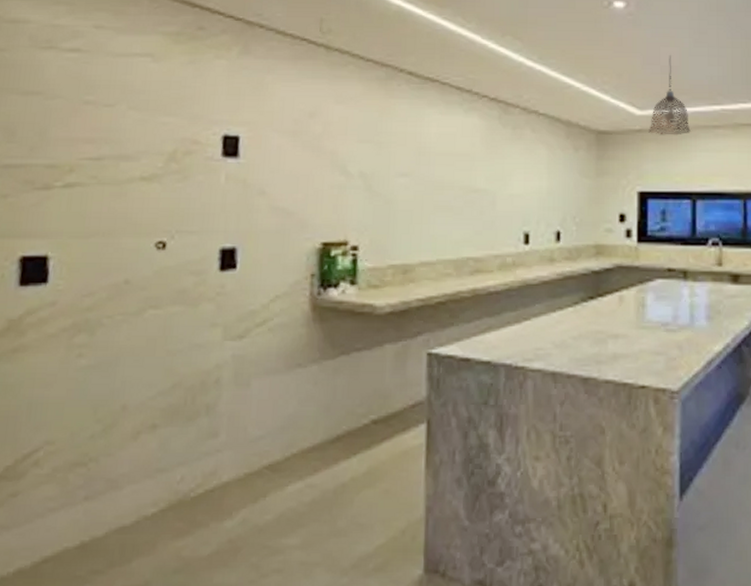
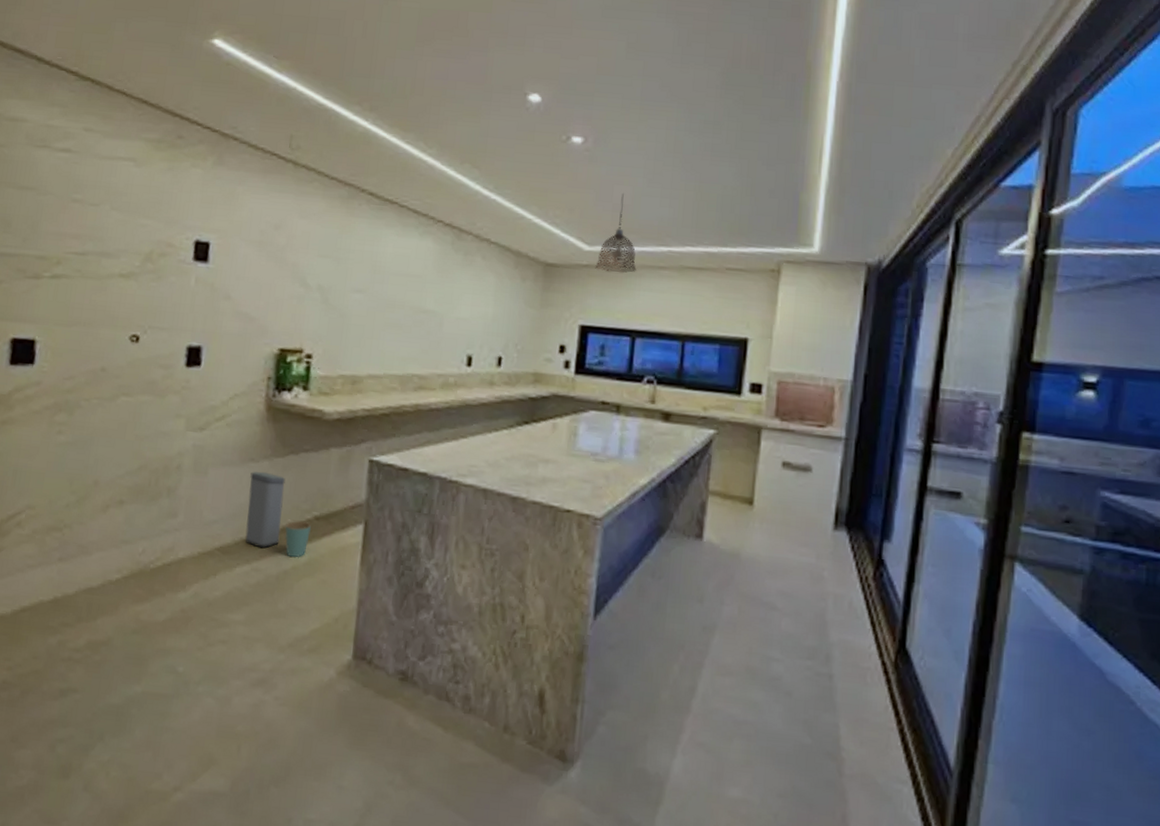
trash can: none [296,377,369,468] -> present [244,471,311,558]

